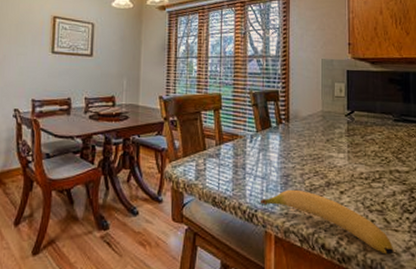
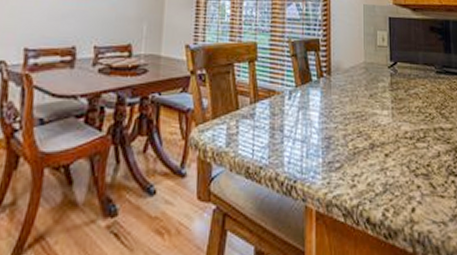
banana: present [261,189,394,255] -> none [300,153,441,225]

